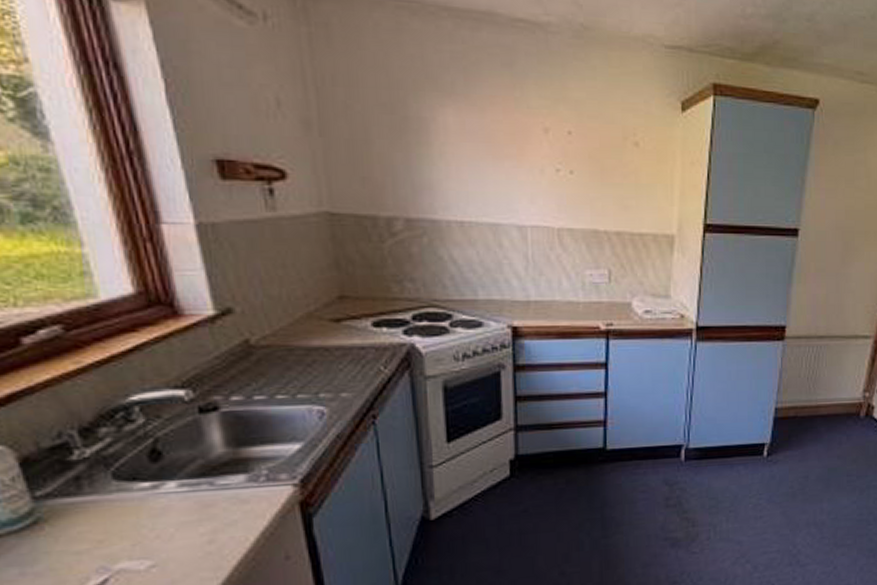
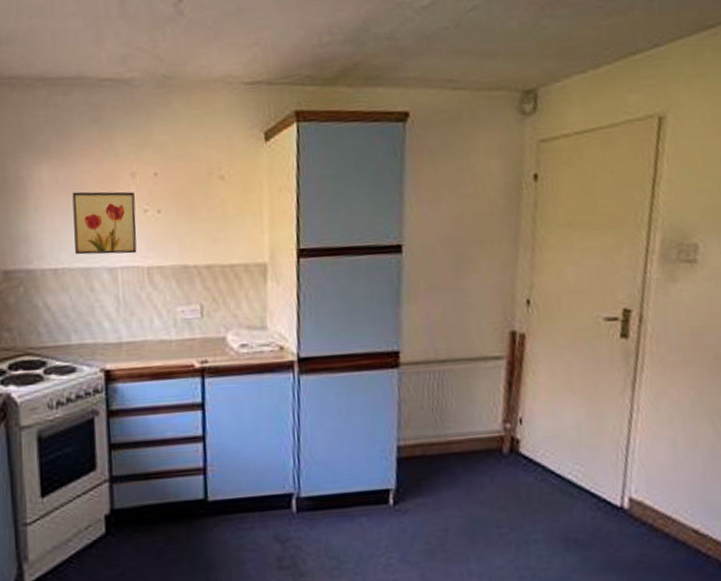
wall art: none [480,142,548,213] -> present [72,191,137,255]

